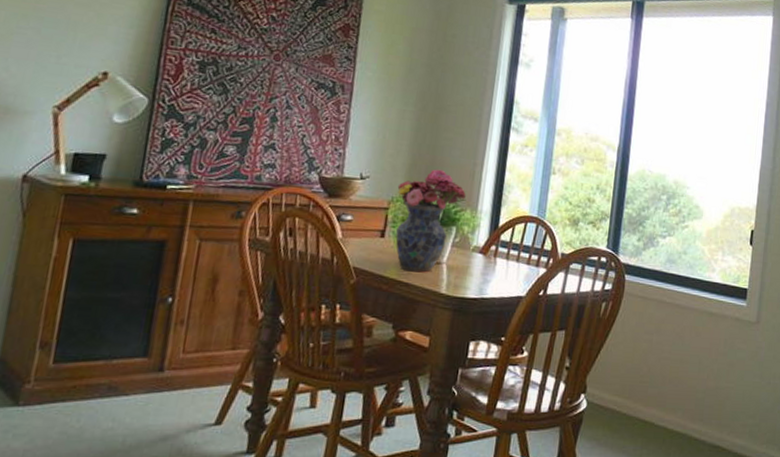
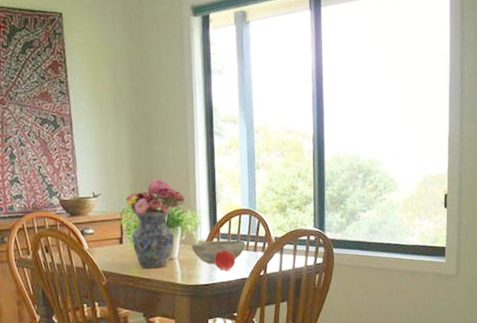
bowl: none [464,247,528,276] -> present [192,240,246,264]
fruit: none [487,257,514,285] -> present [213,247,236,271]

